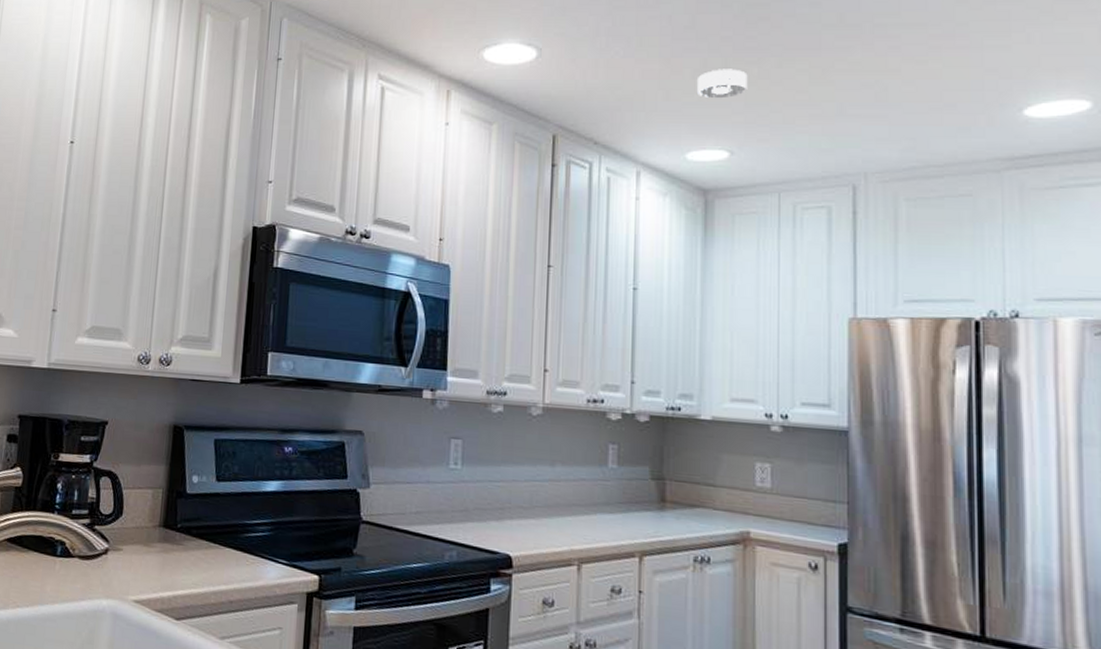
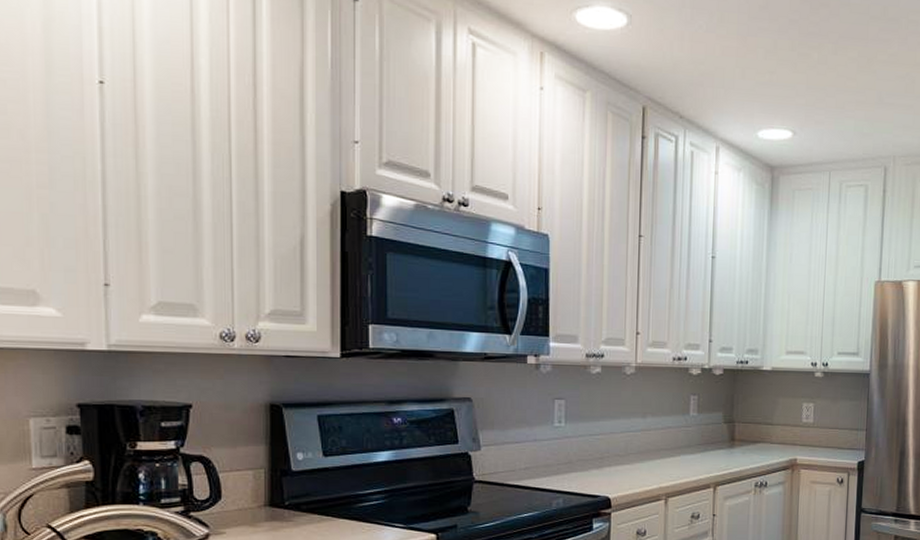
smoke detector: present [696,69,748,99] -> none [768,51,810,81]

